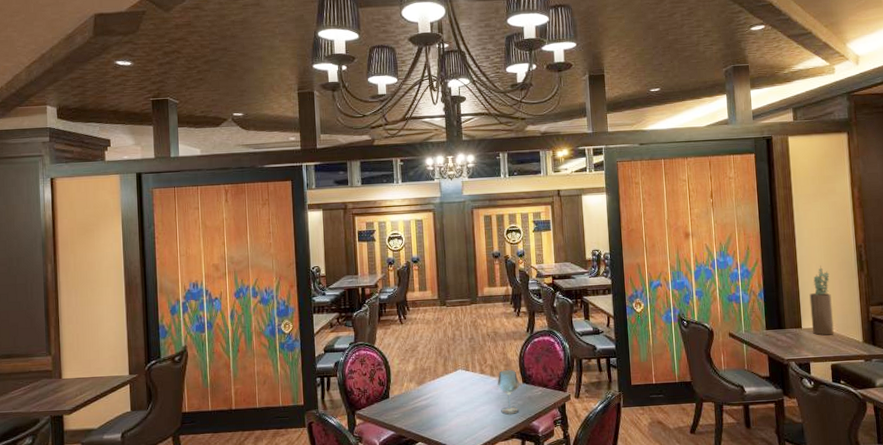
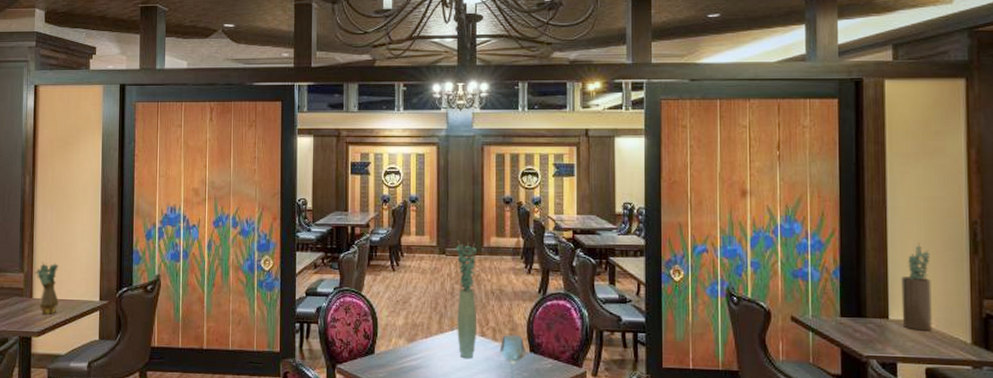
vase: none [63,344,88,393] -> present [35,262,58,314]
vase: none [454,292,477,395] -> present [456,240,478,359]

